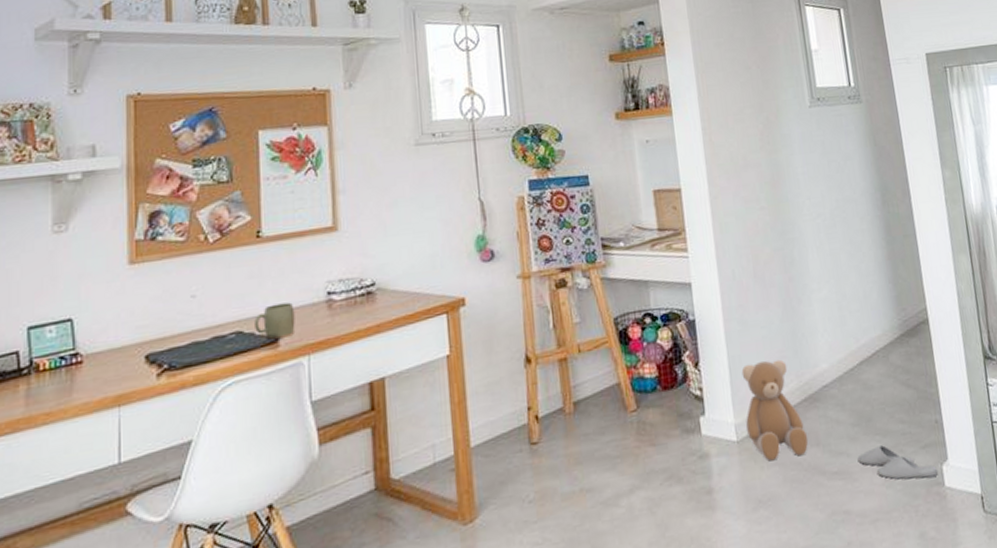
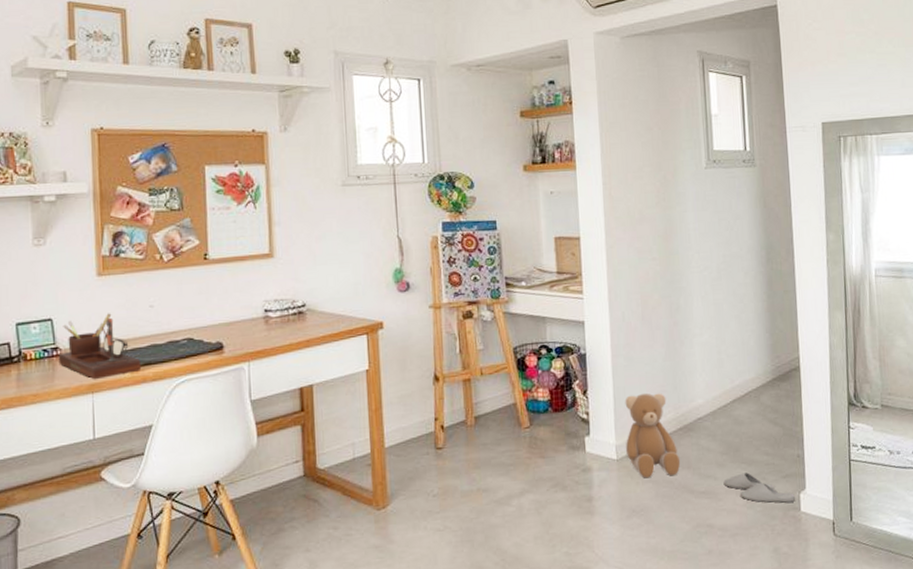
desk organizer: none [78,307,180,390] -> present [58,313,142,380]
mug: present [254,302,295,340] -> none [203,316,237,347]

